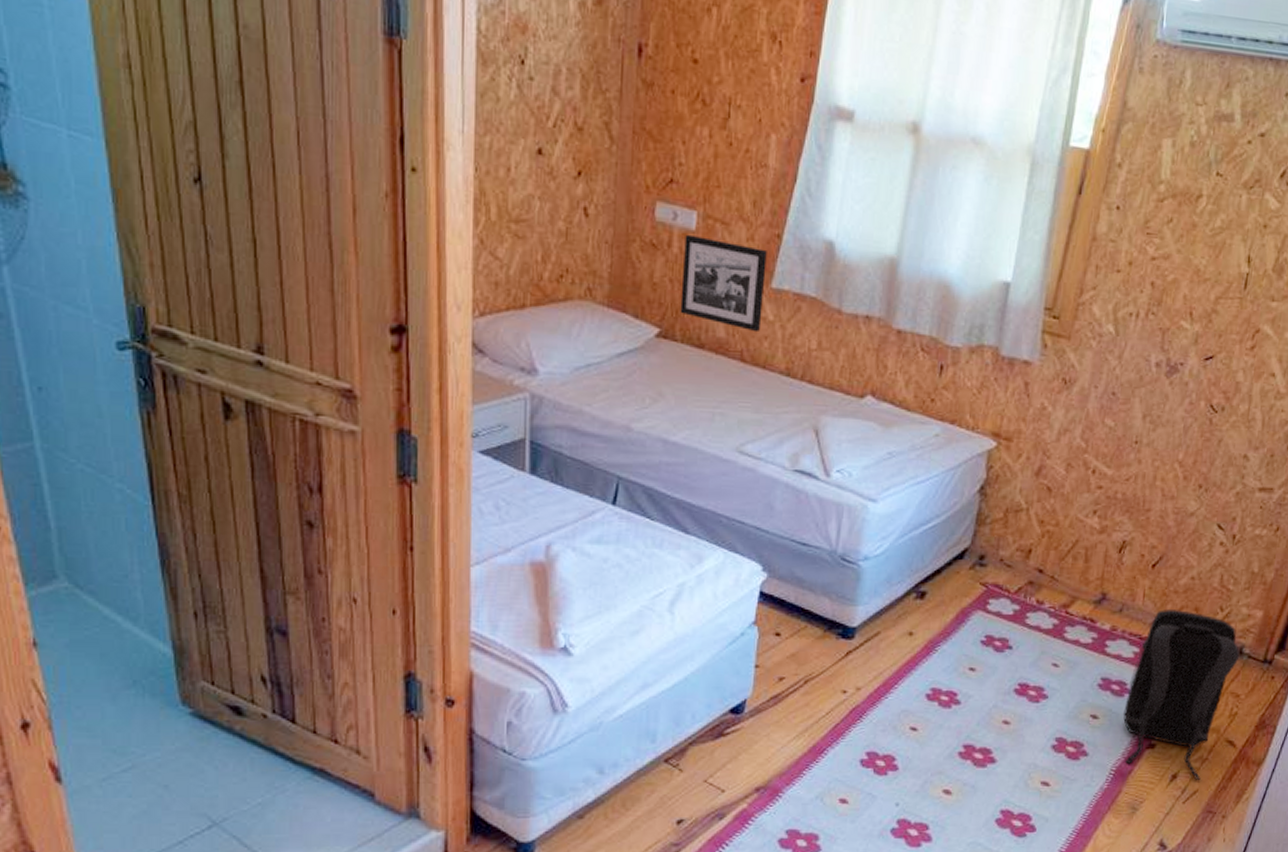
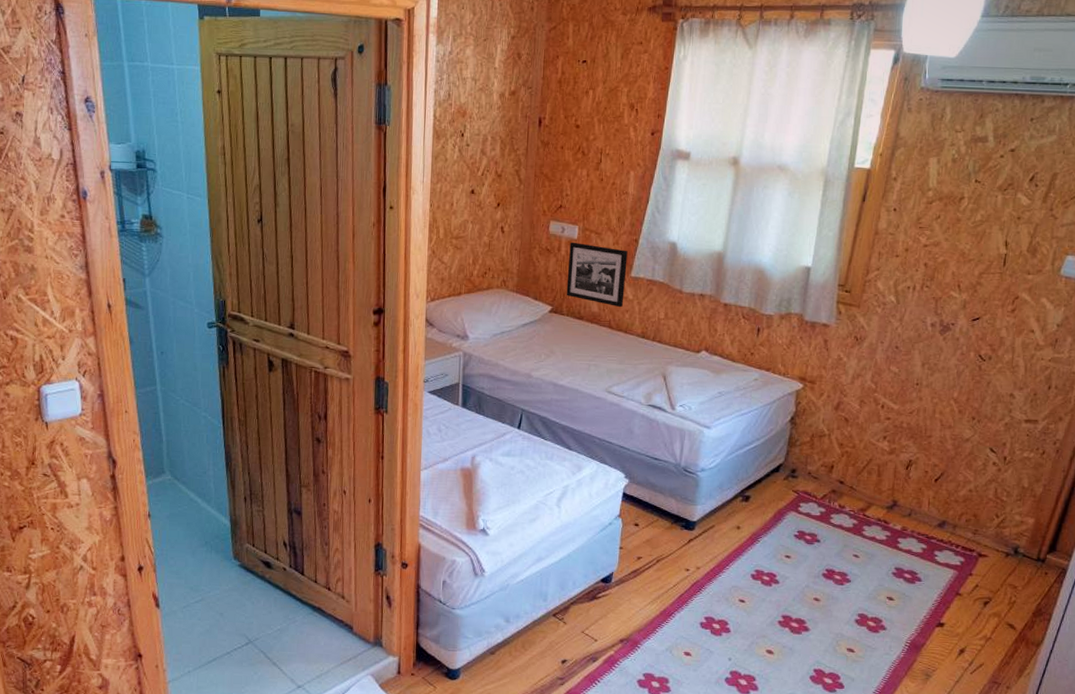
backpack: present [1123,610,1240,780] -> none [915,515,1016,655]

